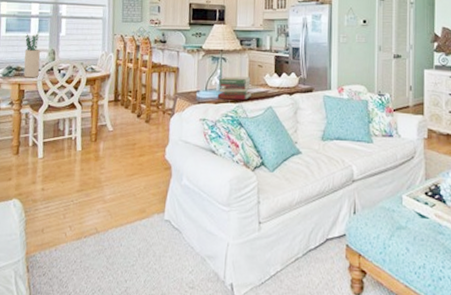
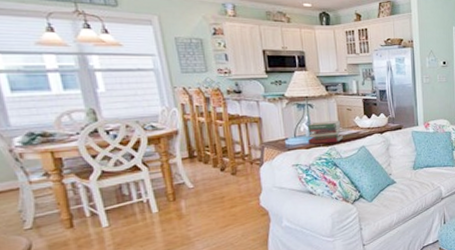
vase: present [23,31,41,78] -> none [45,88,79,144]

